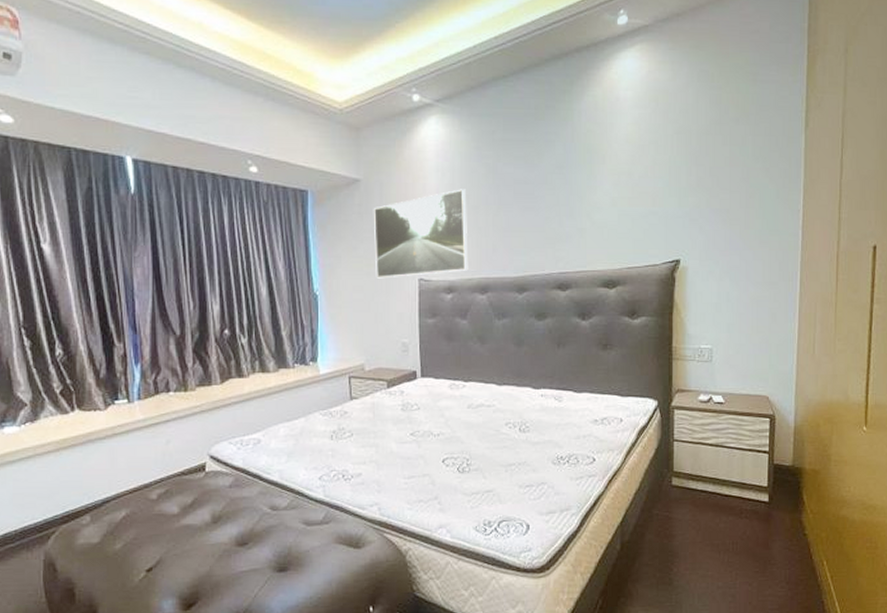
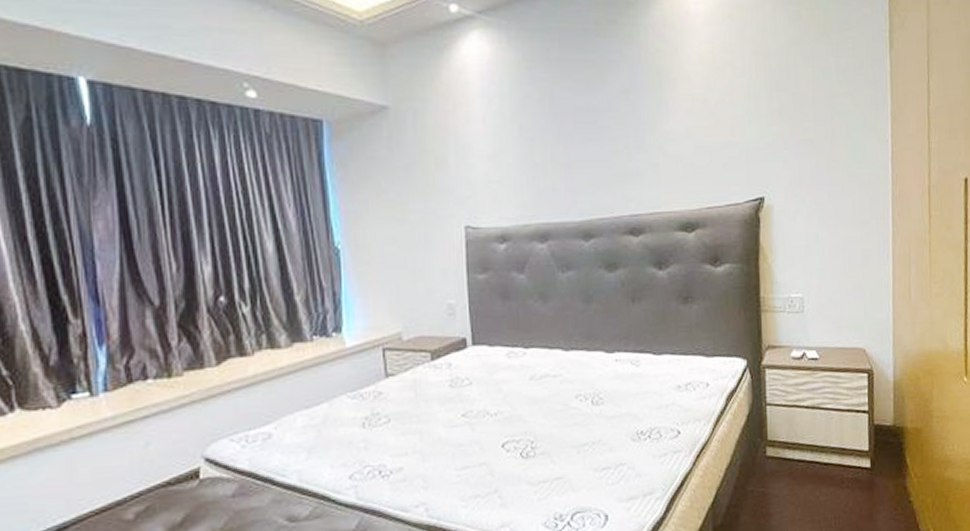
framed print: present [373,189,469,279] -> none [405,118,525,227]

